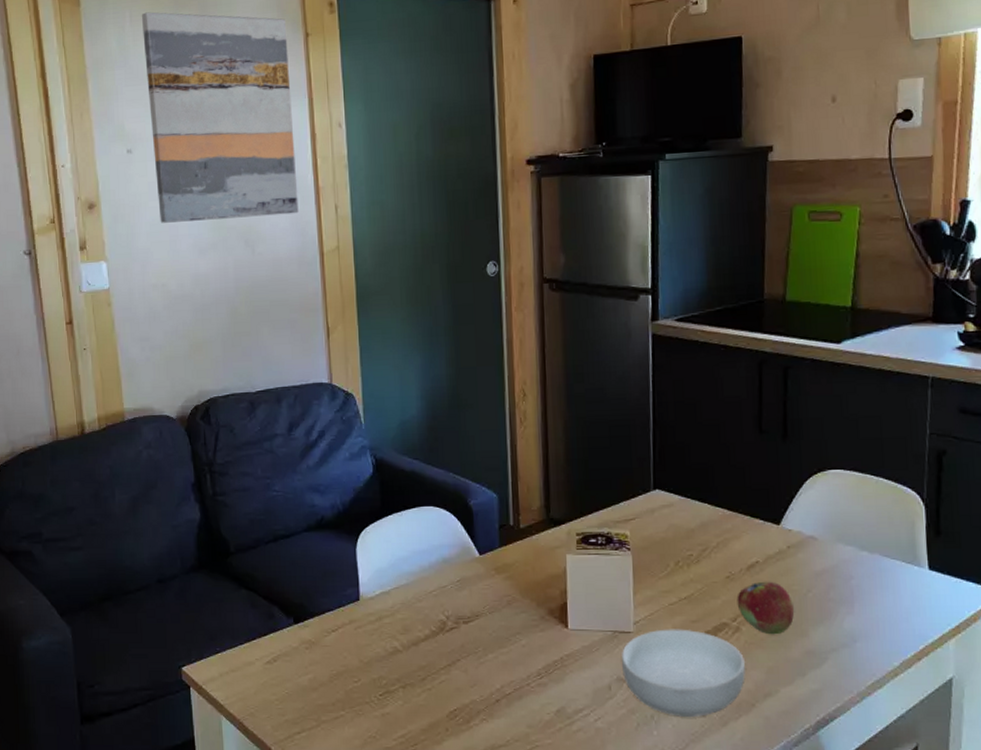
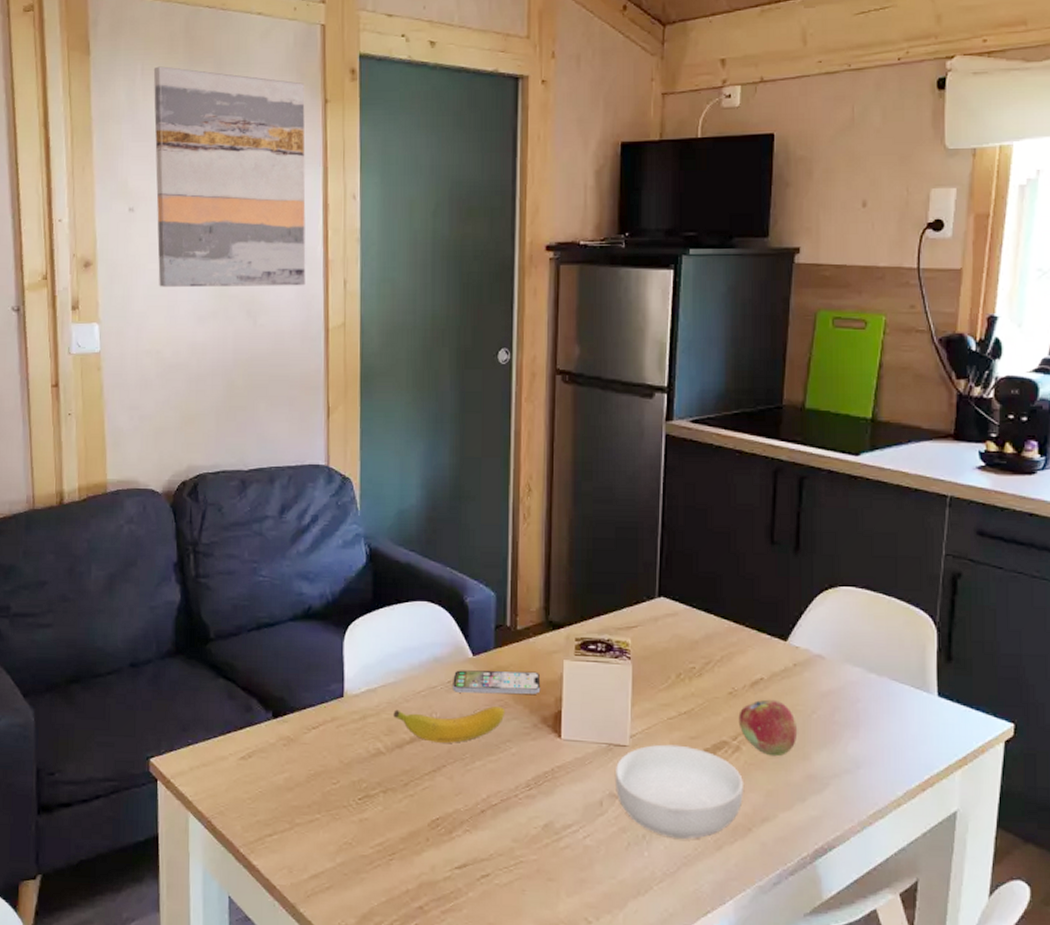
banana: none [407,602,514,638] -> present [393,706,505,743]
smartphone: none [462,567,546,590] -> present [453,670,541,695]

